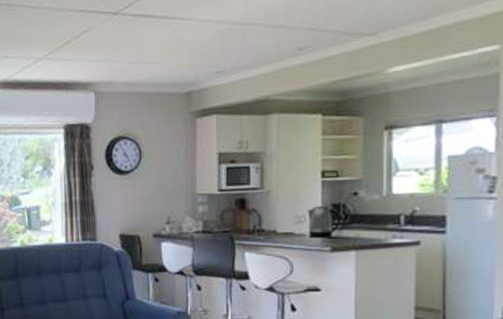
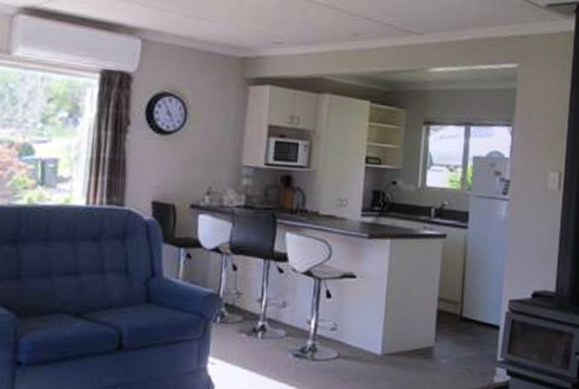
kettle: present [308,205,341,239] -> none [348,191,380,225]

